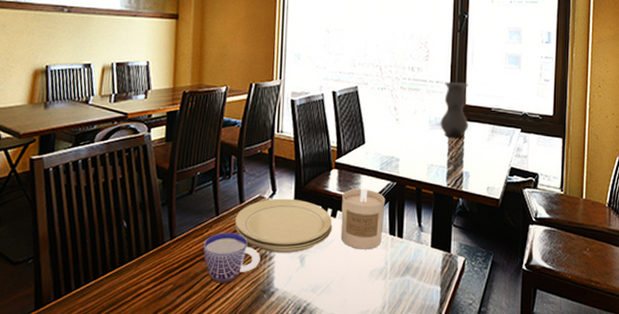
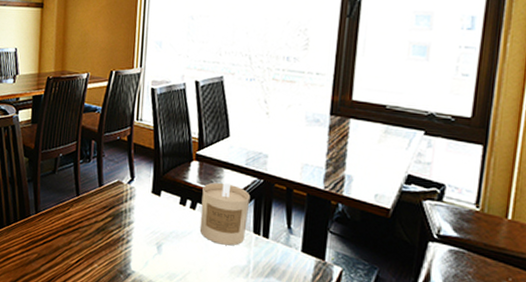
cup: present [203,233,260,283] -> none [65,212,118,260]
plate: present [235,198,333,253] -> none [94,185,192,240]
vase: present [440,82,469,138] -> none [319,74,358,138]

